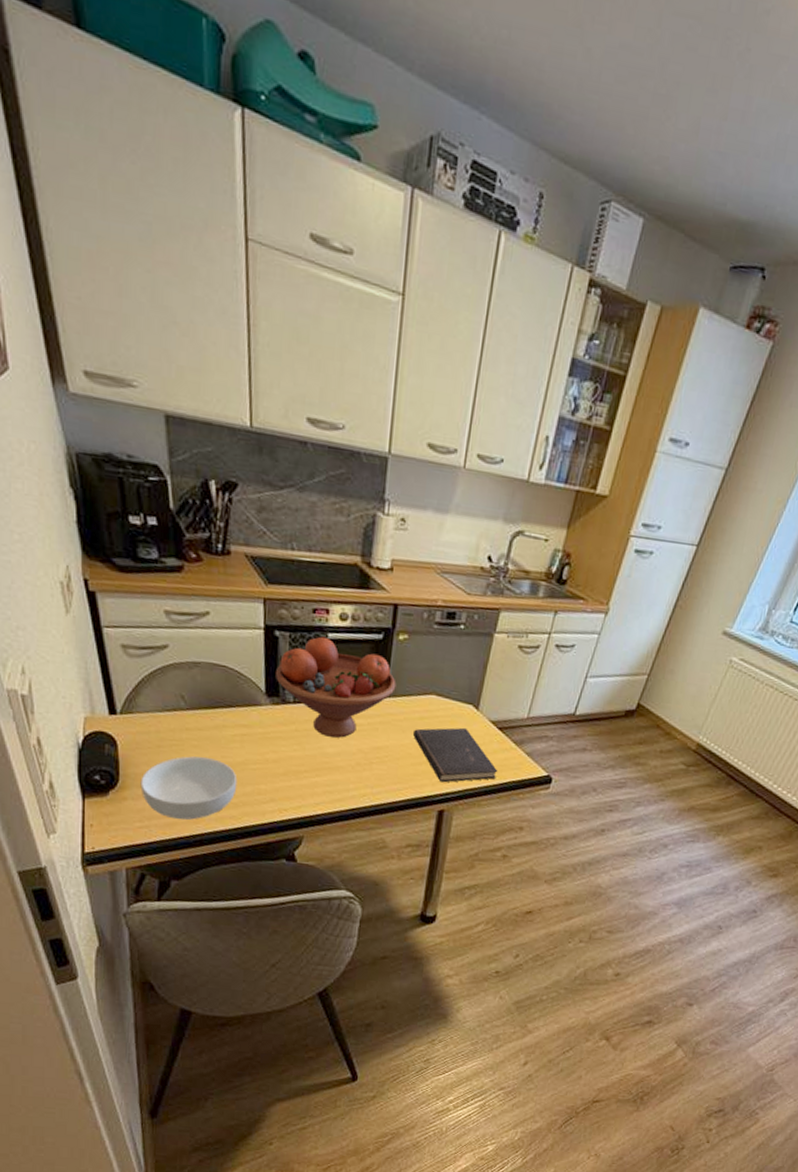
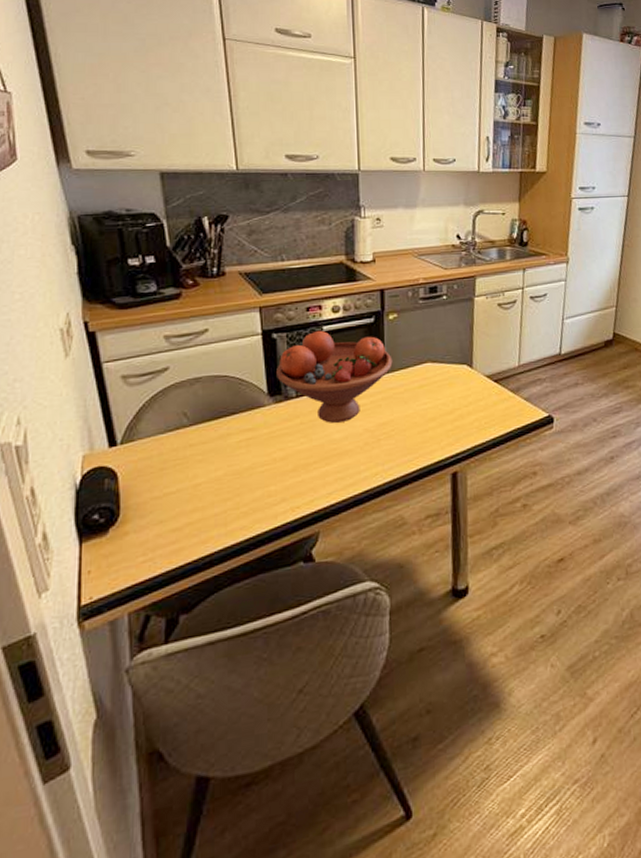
cereal bowl: present [140,756,238,820] -> none [143,470,246,544]
hardcover book: present [412,727,498,783] -> none [414,387,502,445]

